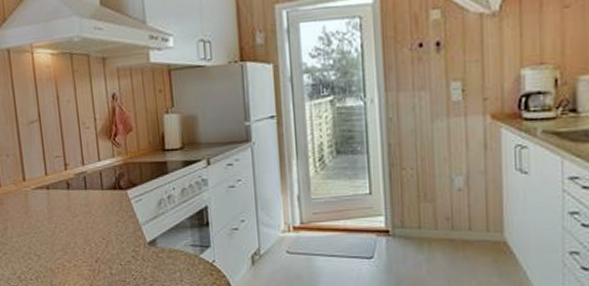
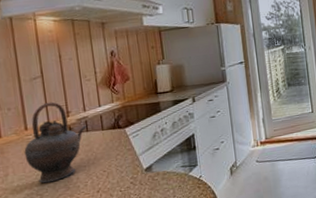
teapot: none [22,151,86,244] -> present [24,101,88,184]

